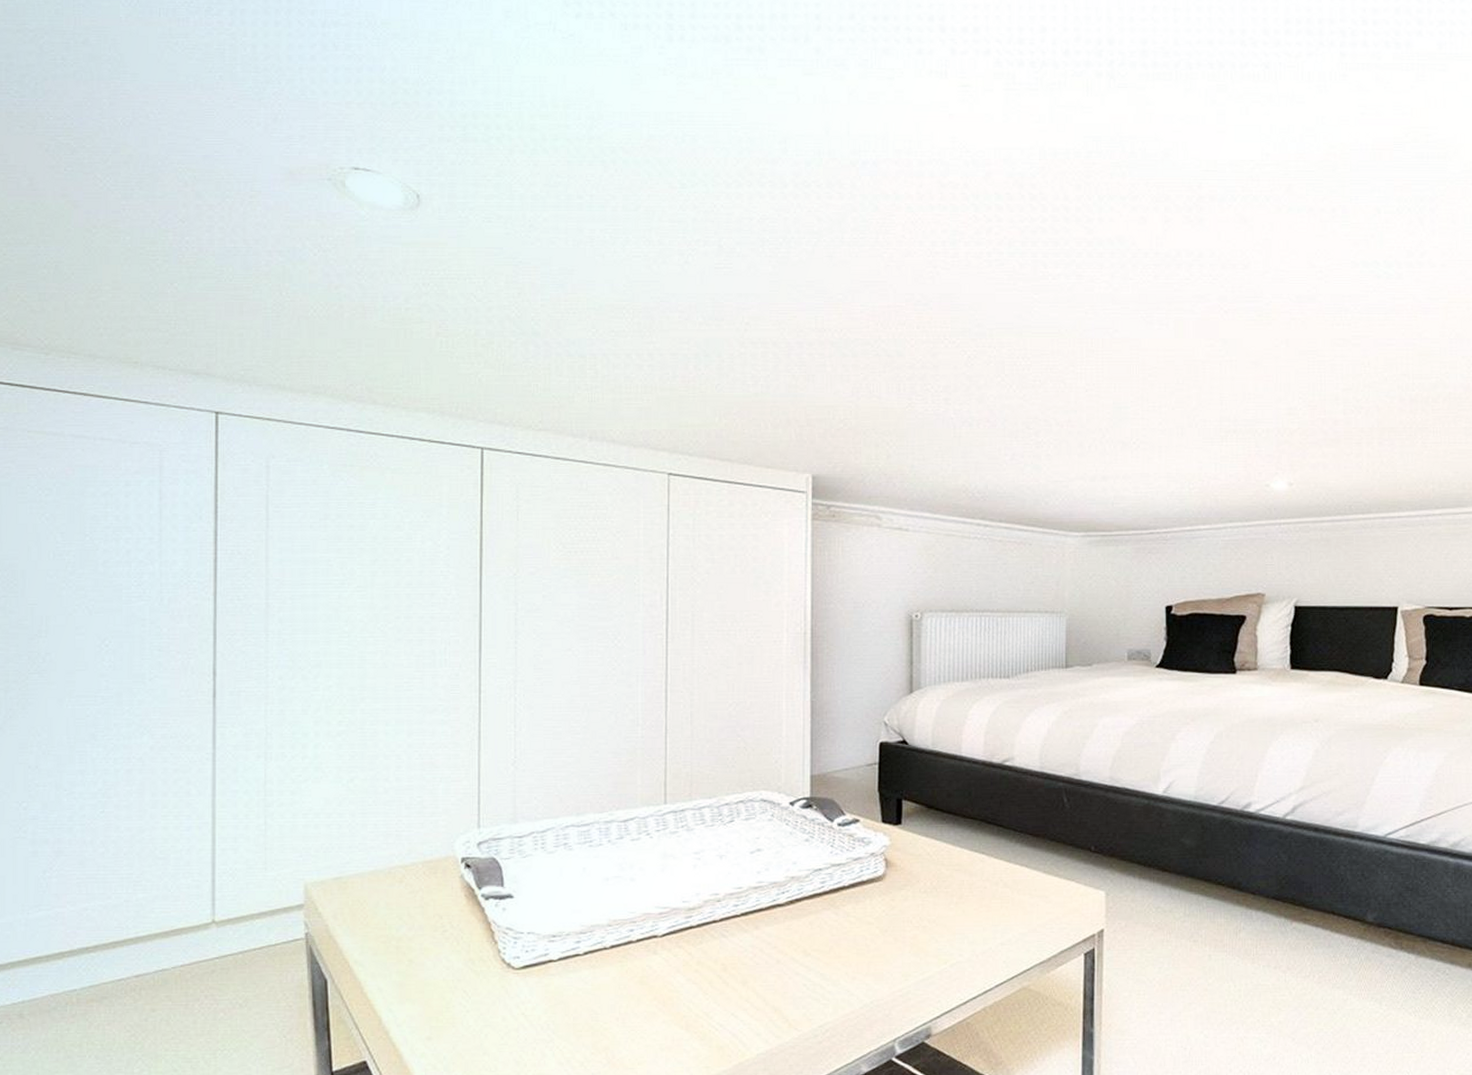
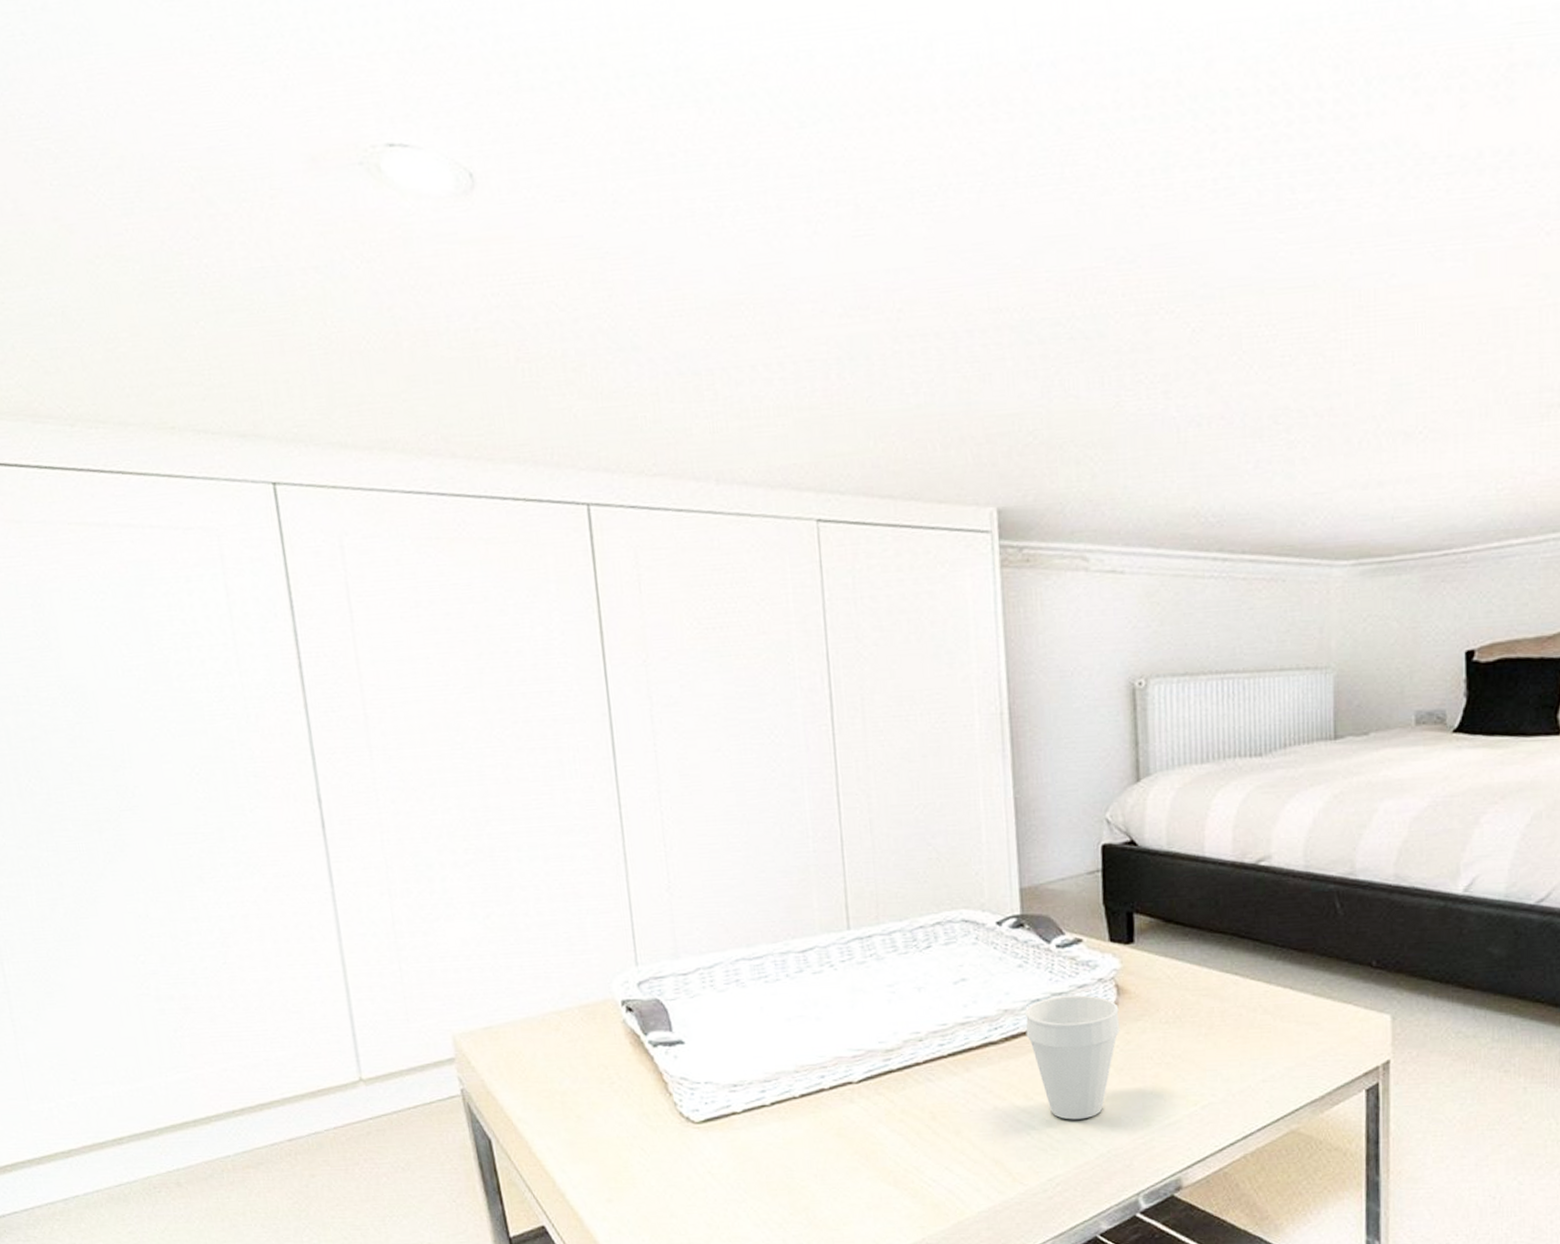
cup: none [808,867,886,974] -> present [1025,995,1120,1120]

